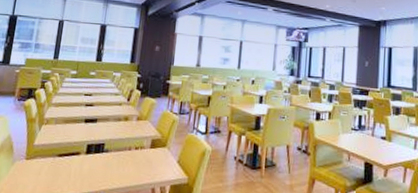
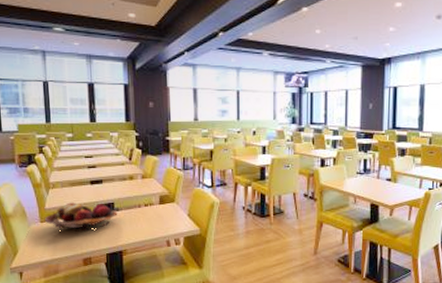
fruit basket: none [31,140,107,172] -> present [45,202,118,232]

